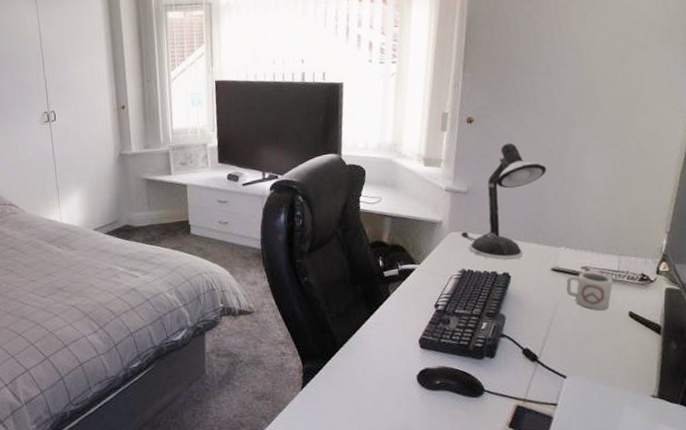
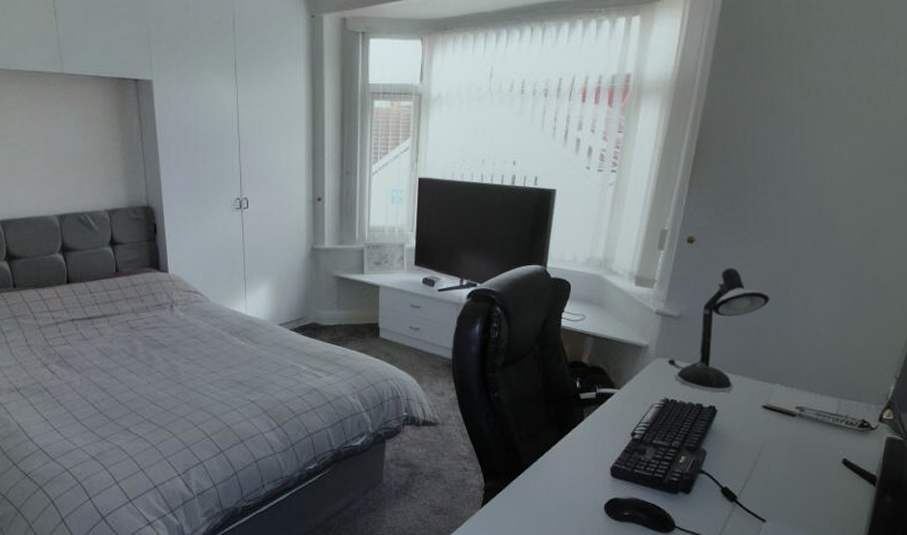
cup: present [566,272,614,311] -> none [776,413,830,455]

